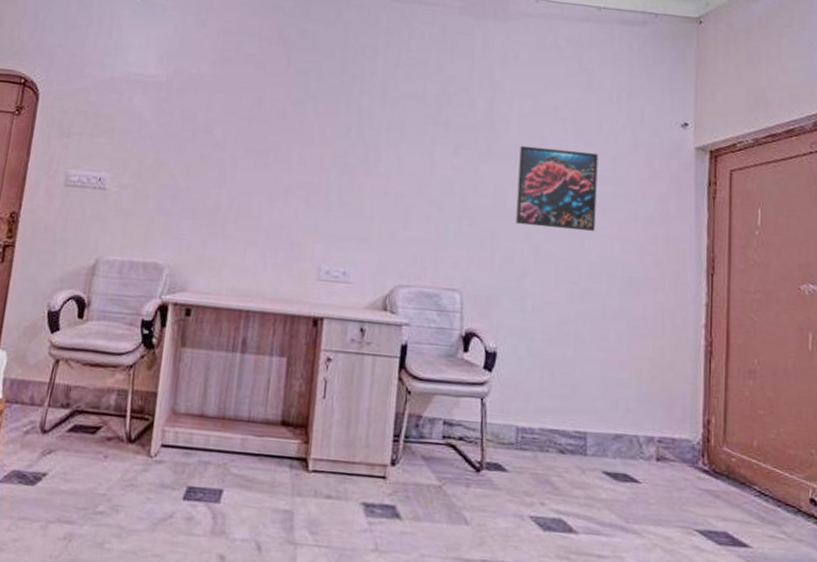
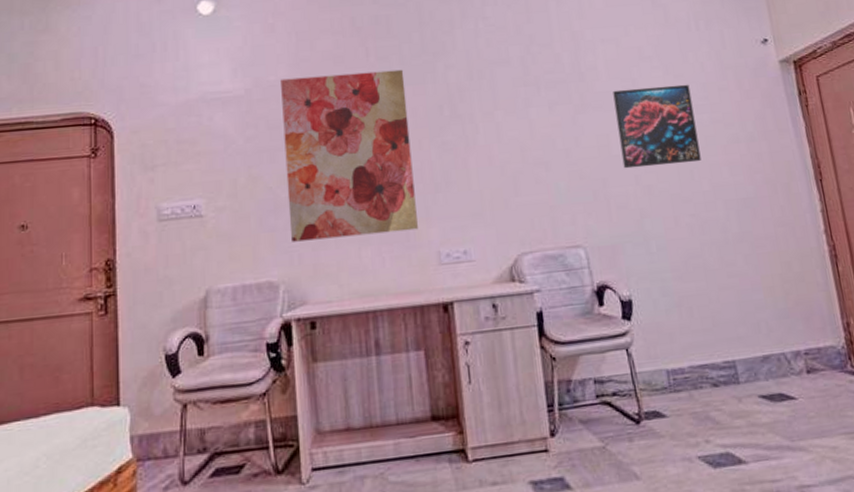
wall art: none [183,74,320,243] -> present [281,69,418,242]

